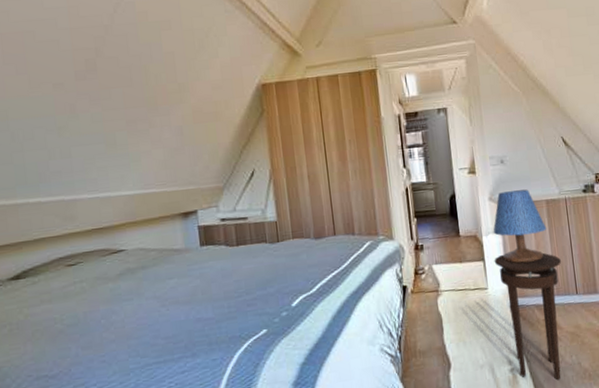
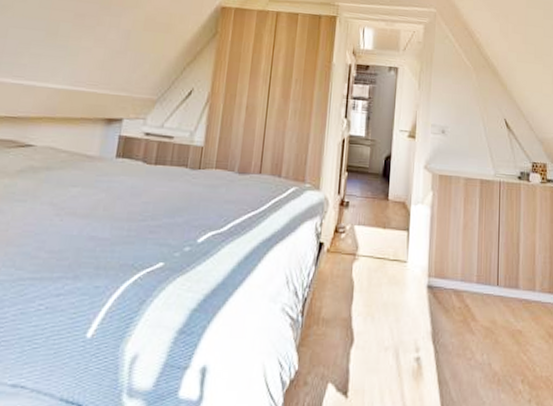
table lamp: present [493,189,547,263] -> none [422,162,477,242]
stool: present [494,252,562,380] -> none [418,228,487,380]

